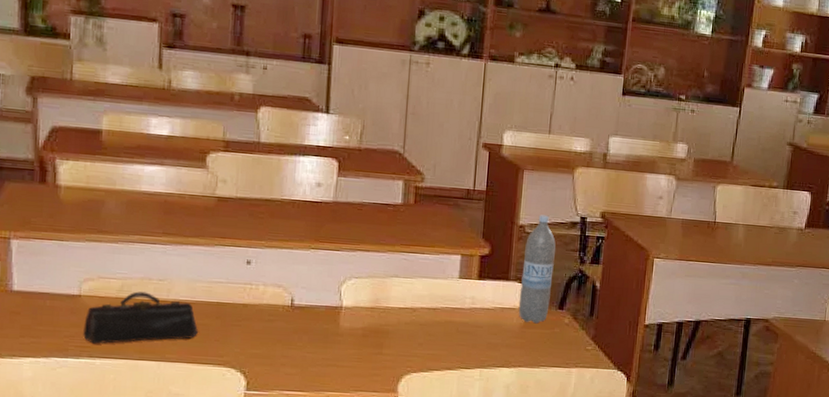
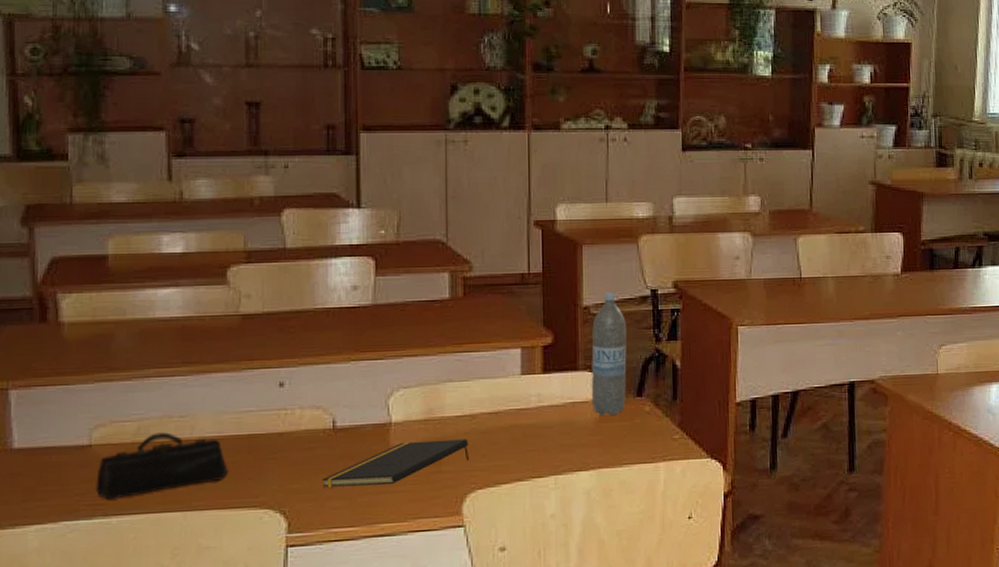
notepad: none [279,324,408,359] -> present [322,439,470,488]

